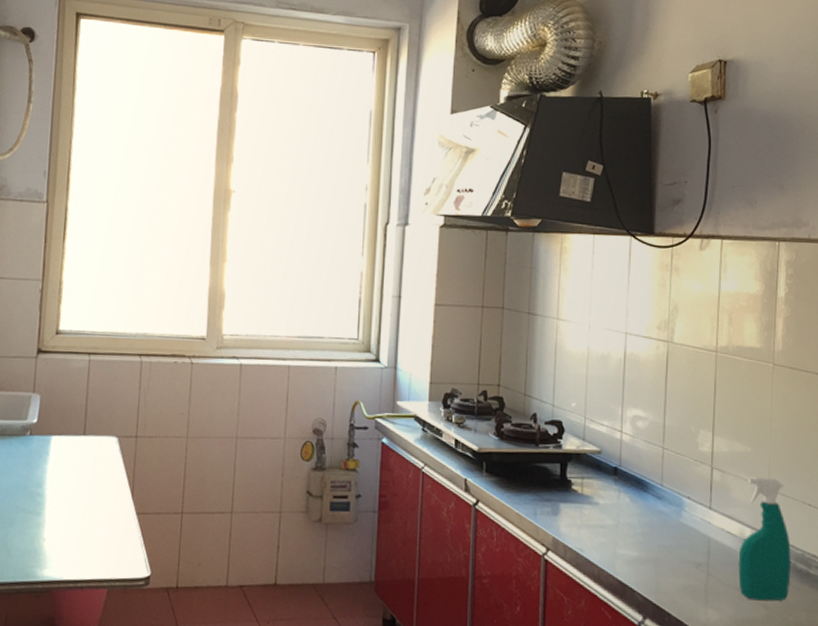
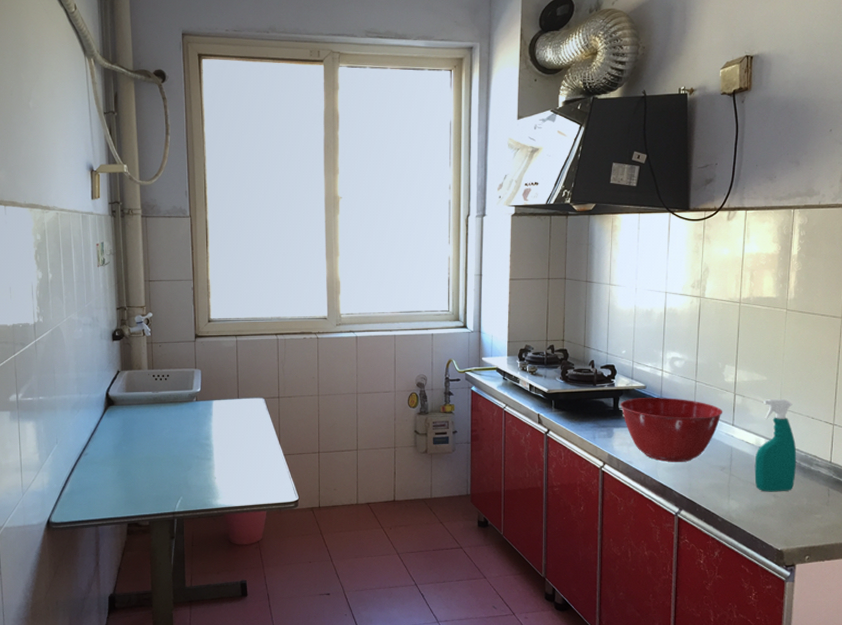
mixing bowl: none [569,465,698,554] -> present [620,398,723,462]

